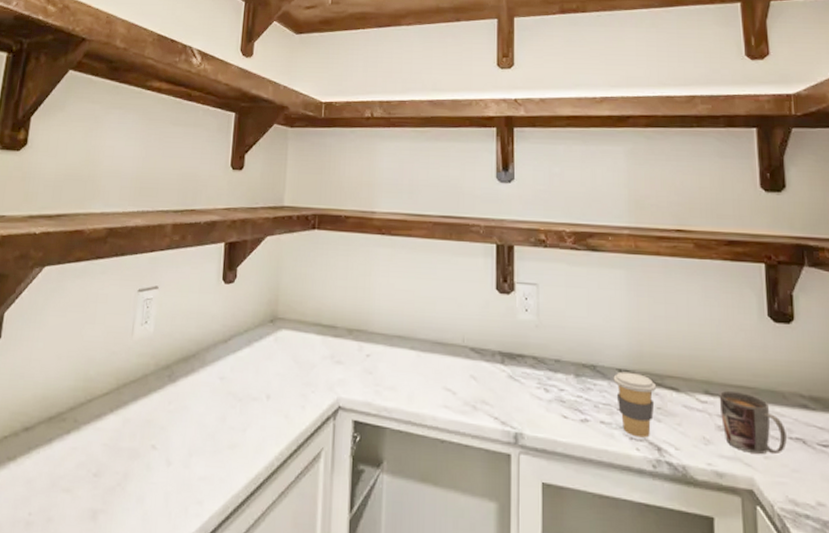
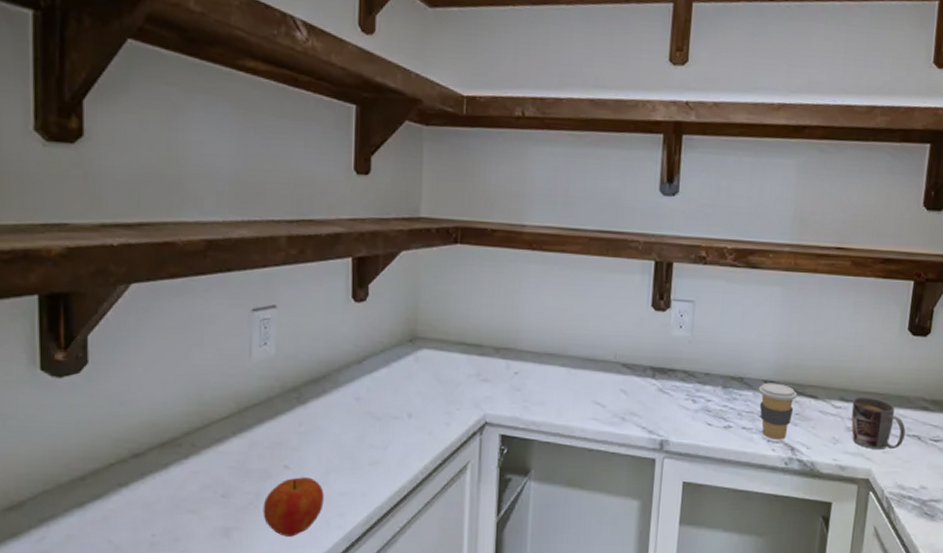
apple: none [128,458,185,524] -> present [263,477,324,537]

